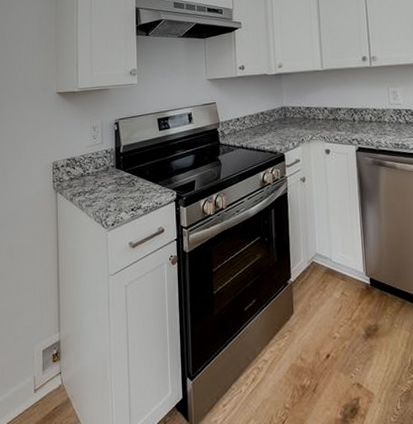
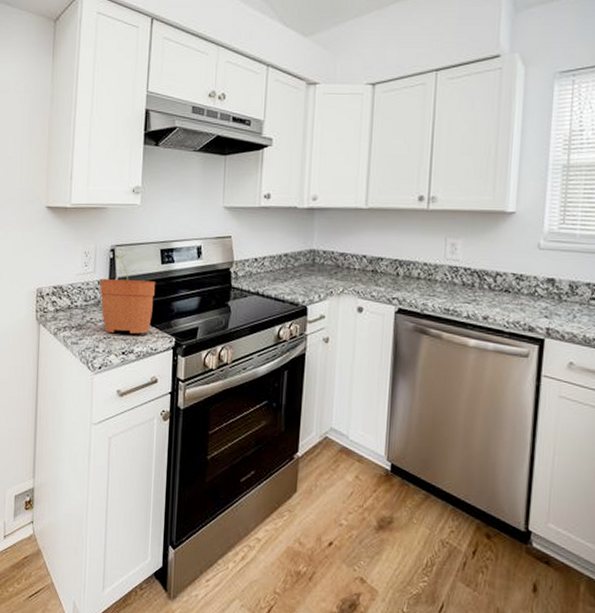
plant pot: none [107,126,156,194] -> present [99,254,156,334]

